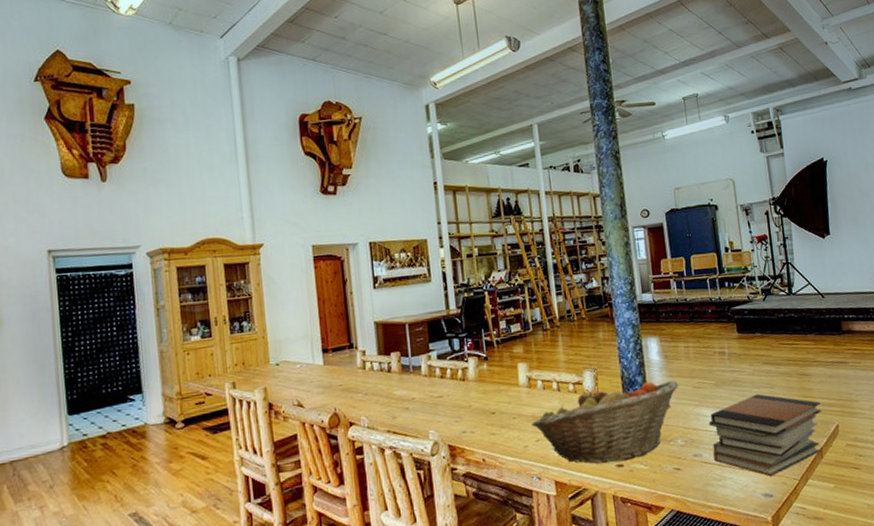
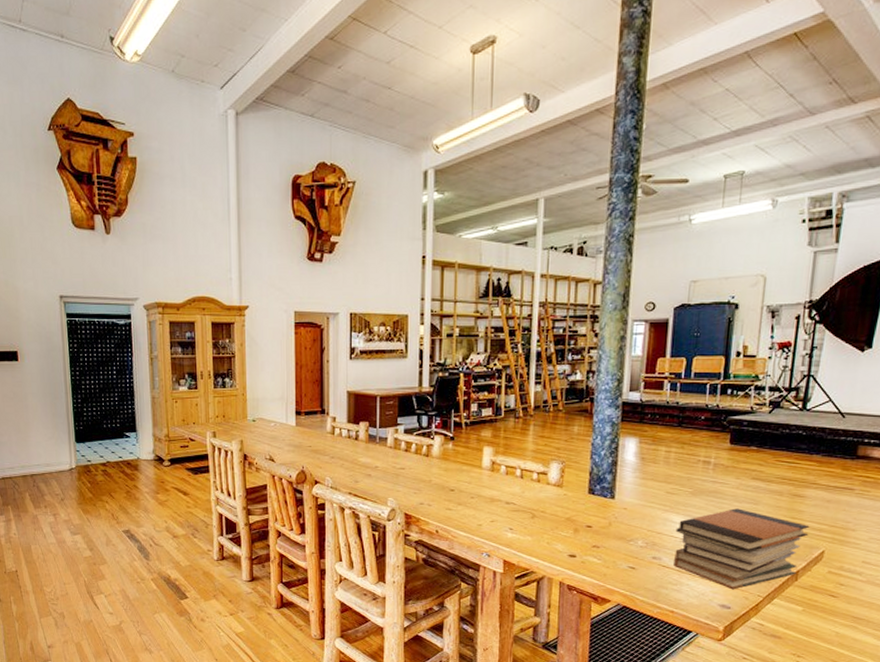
fruit basket: present [532,381,679,464] -> none [489,480,651,553]

